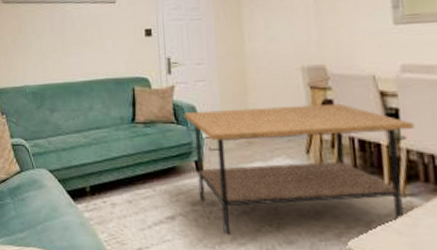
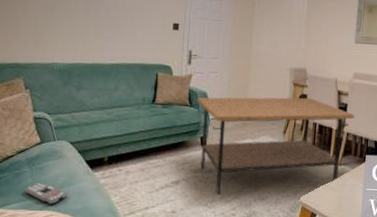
remote control: none [9,214,52,241] -> present [25,182,68,205]

